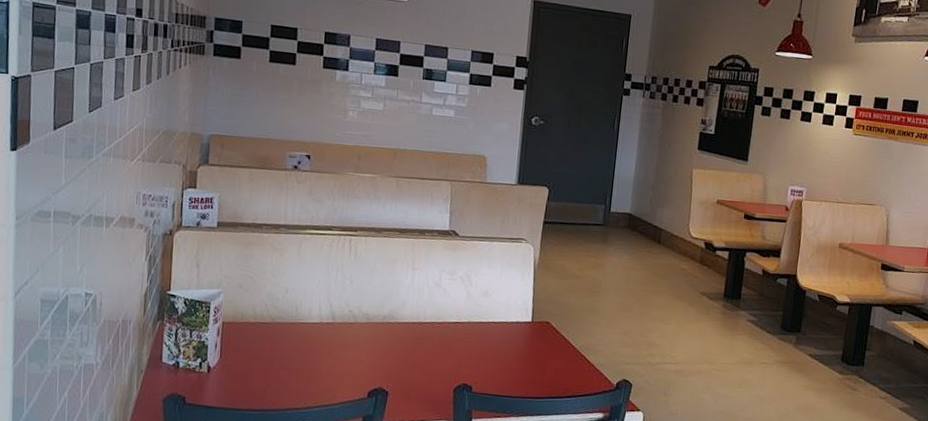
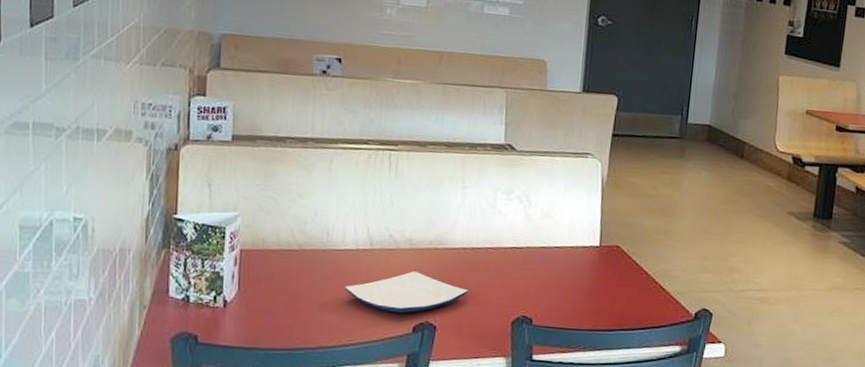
plate: none [310,342,416,380] -> present [345,271,468,313]

